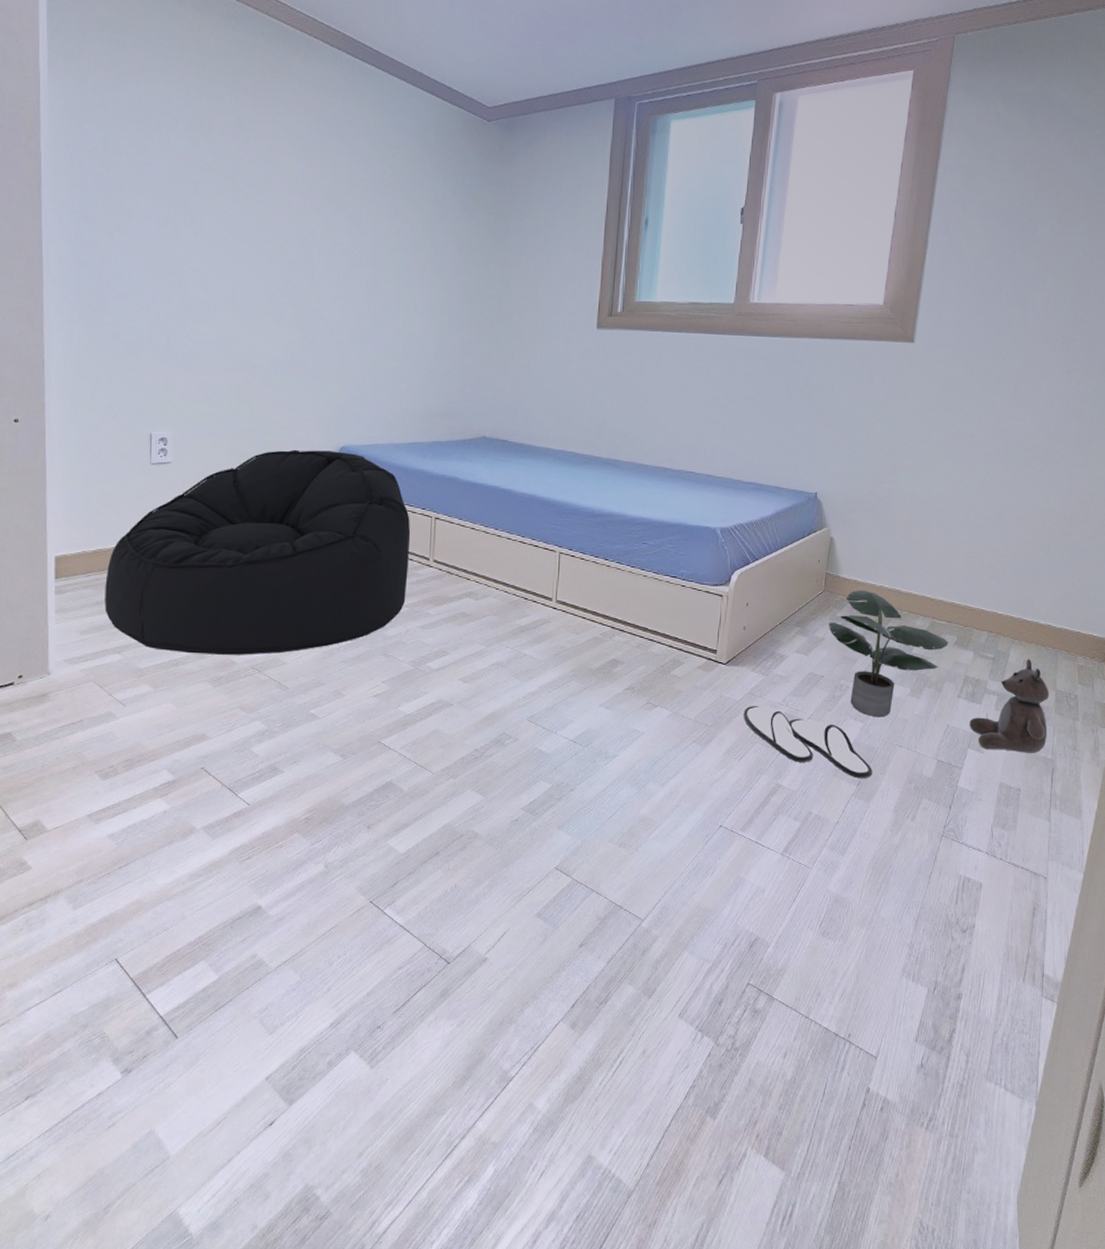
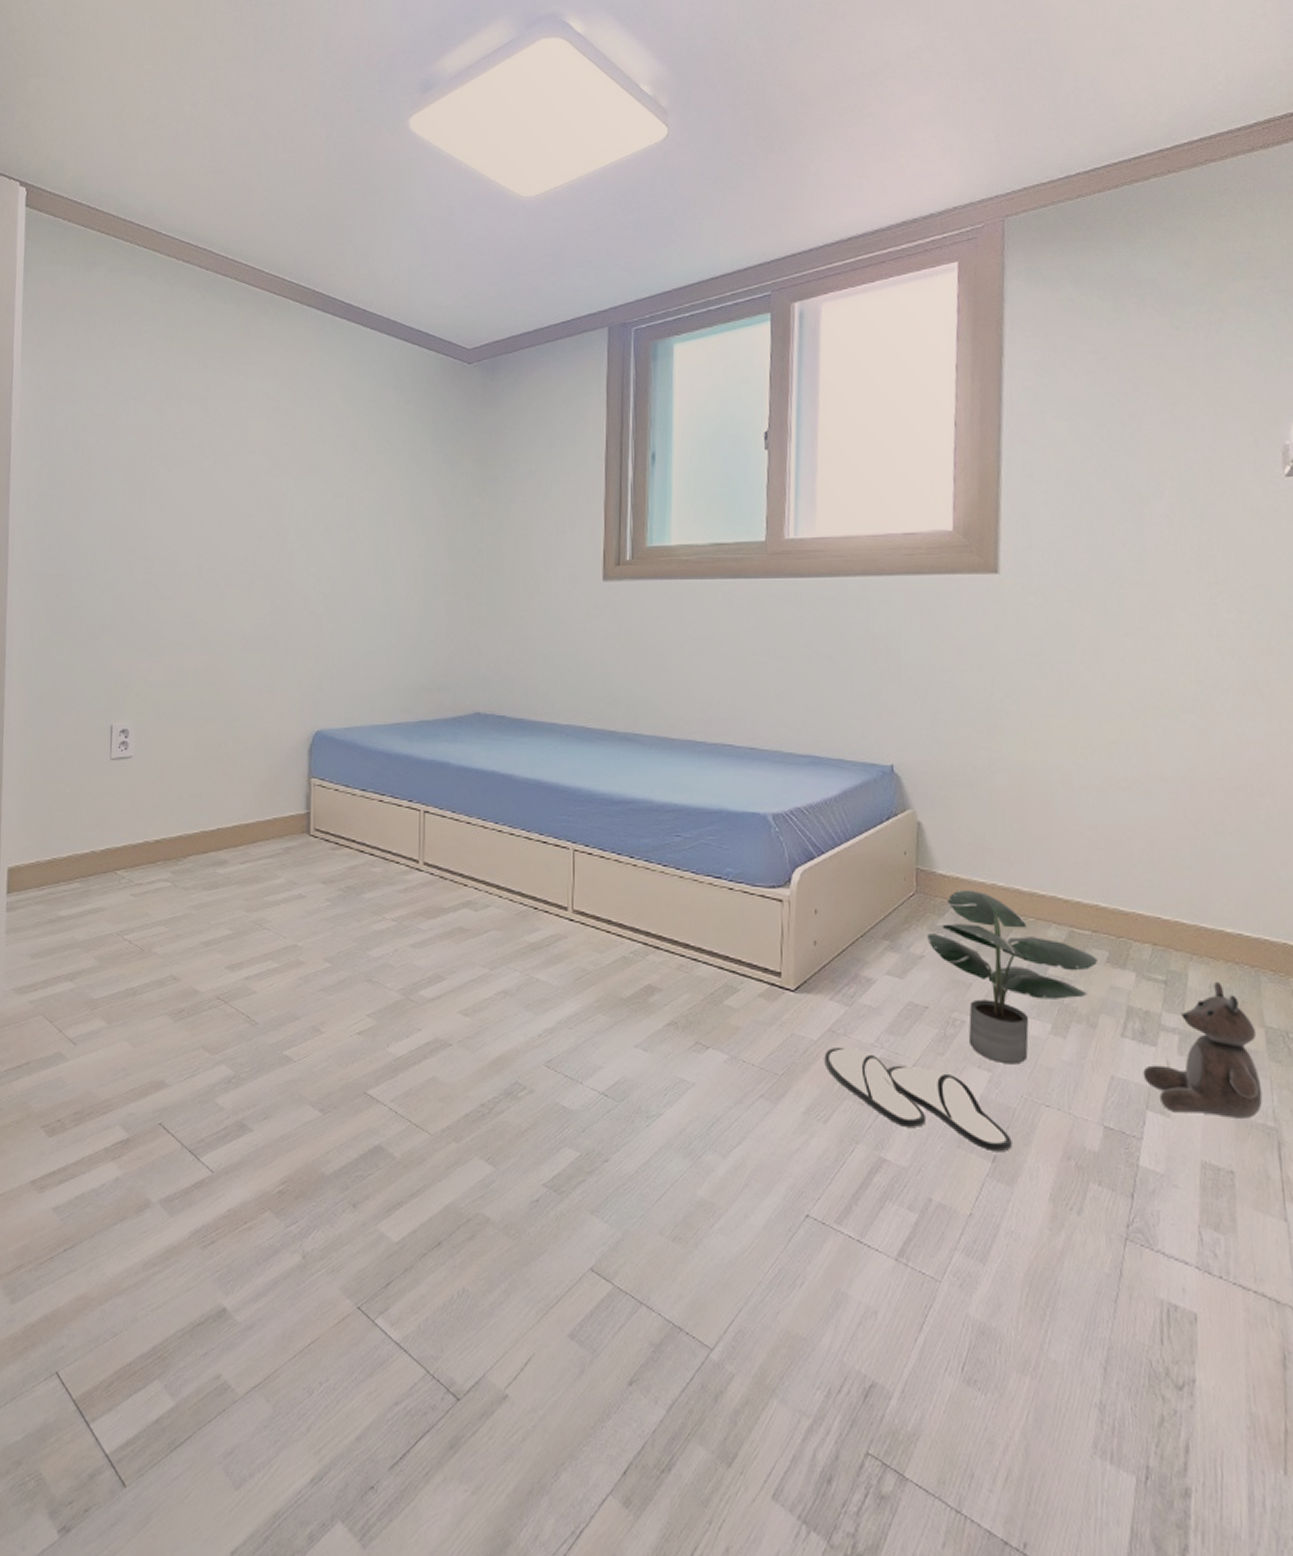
bean bag chair: present [105,449,411,655] -> none [57,737,397,982]

